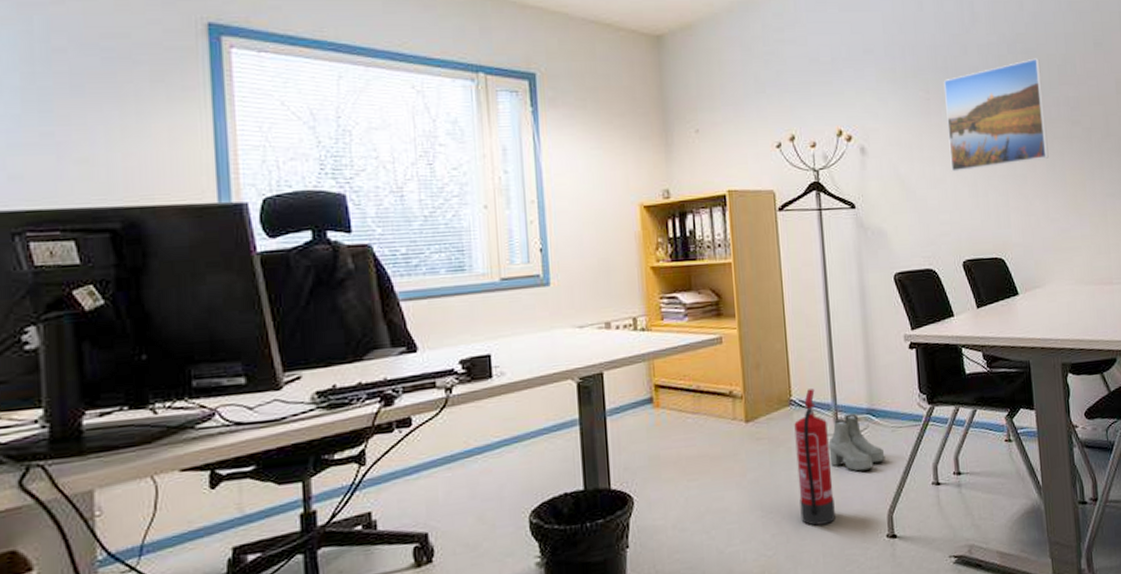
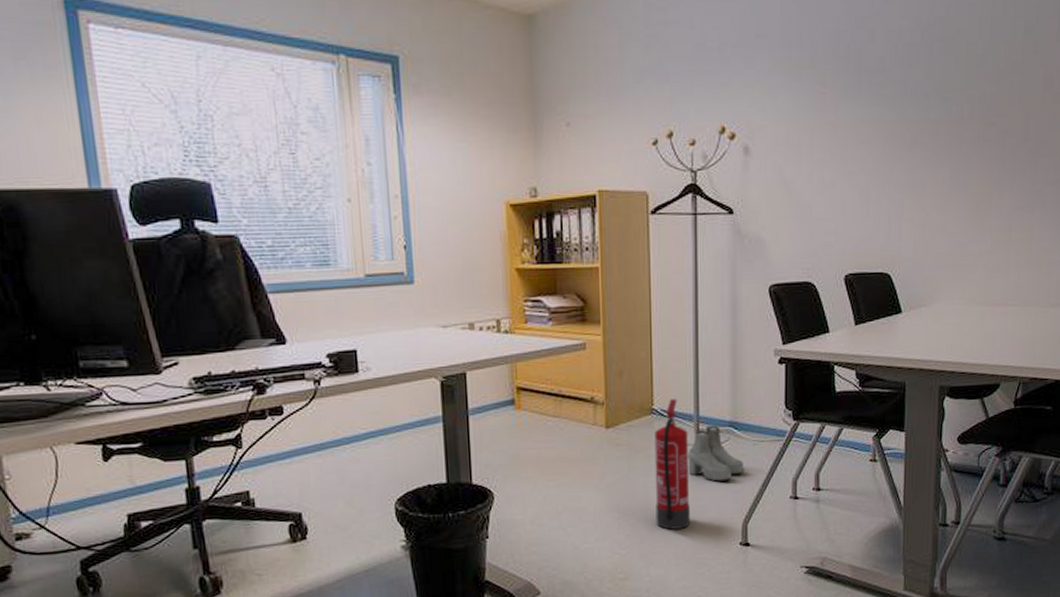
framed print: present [943,58,1049,172] -> none [842,47,958,177]

